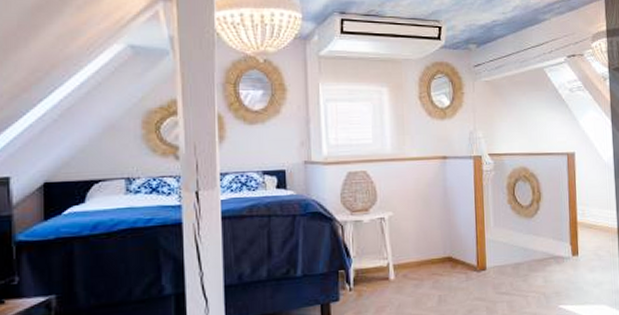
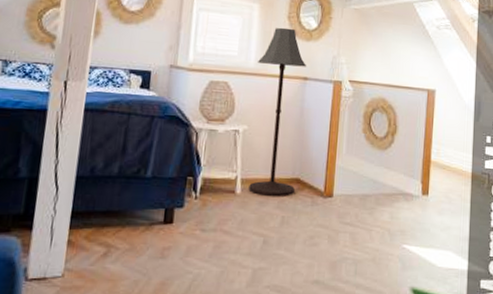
floor lamp: none [394,108,448,279] -> present [248,27,306,197]

